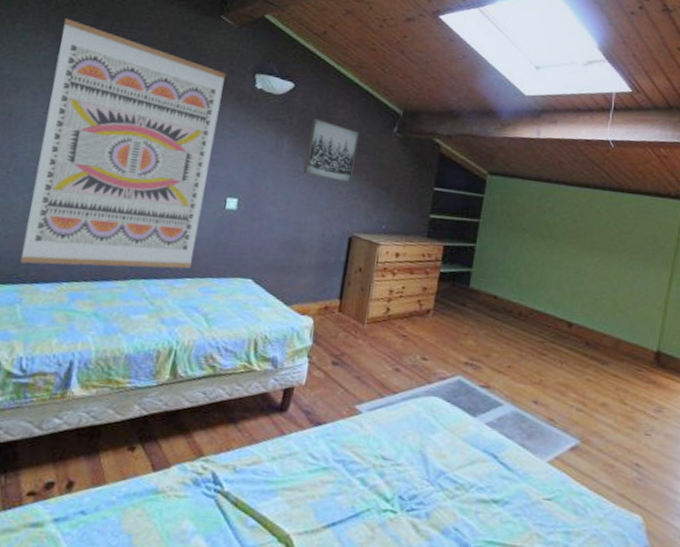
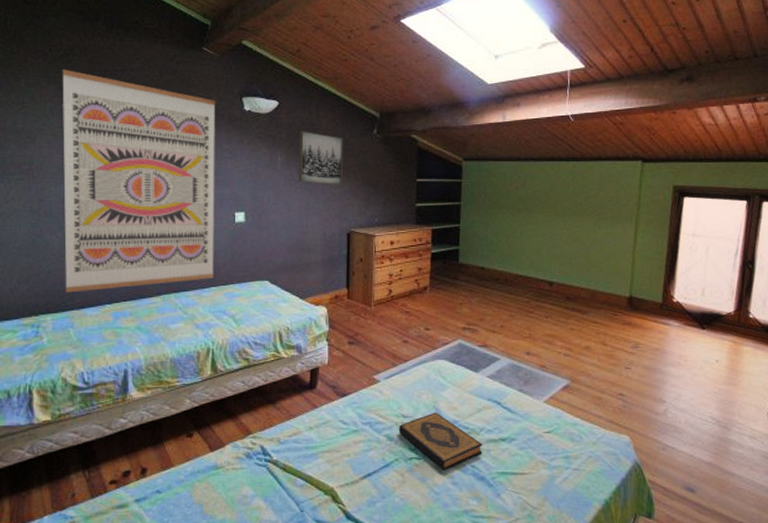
hardback book: none [376,458,471,531] -> present [399,412,483,471]

